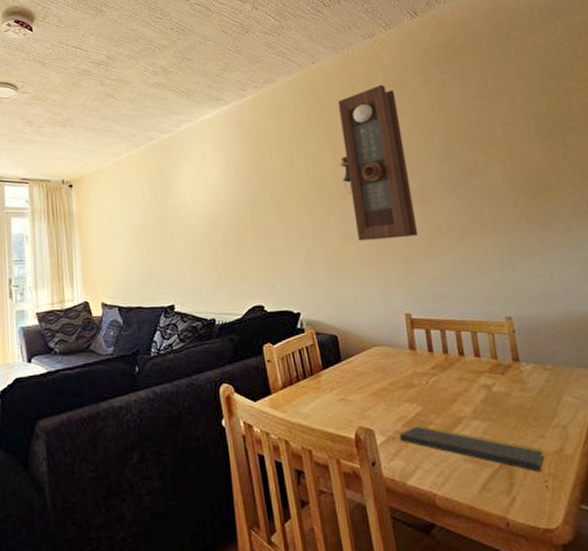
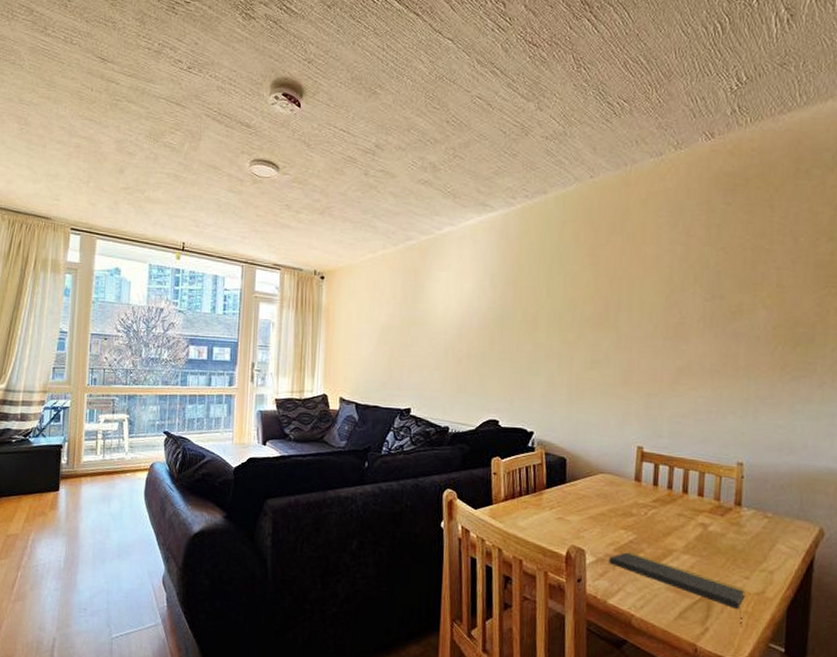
pendulum clock: present [337,84,419,241] -> none [599,209,672,372]

